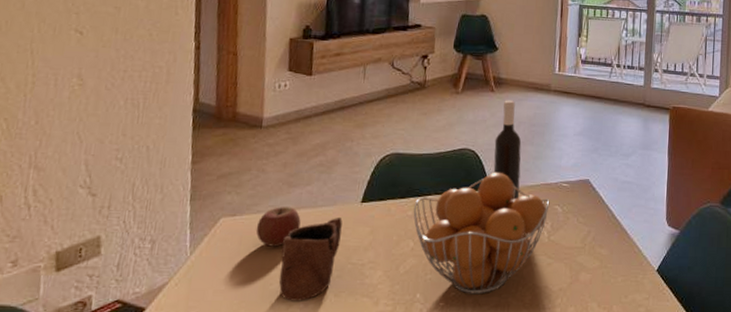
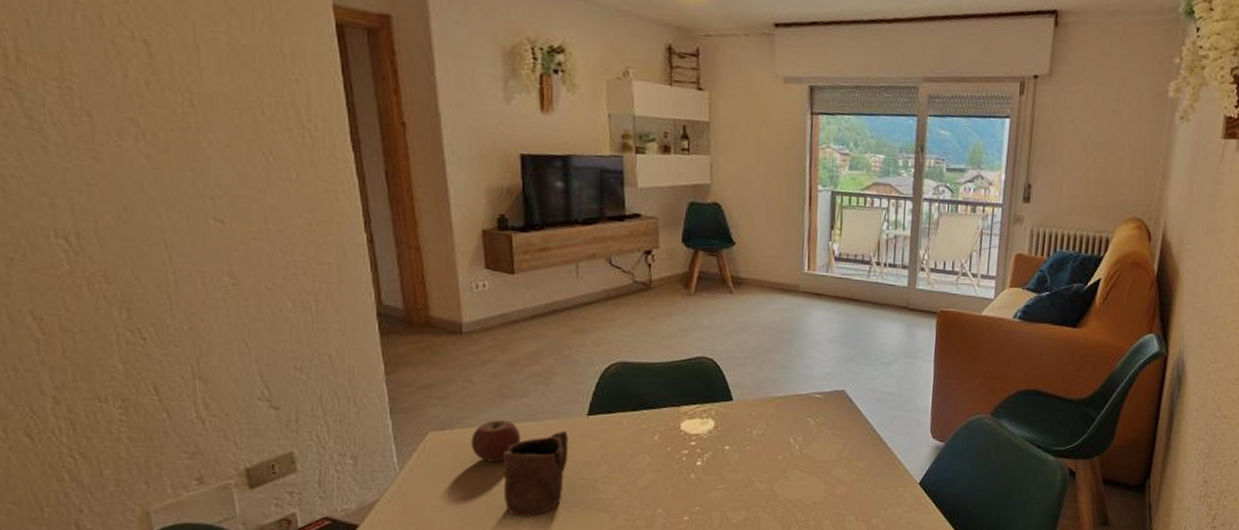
fruit basket: present [413,173,550,295] -> none [647,383,801,509]
wine bottle: present [493,100,522,209] -> none [735,302,767,421]

